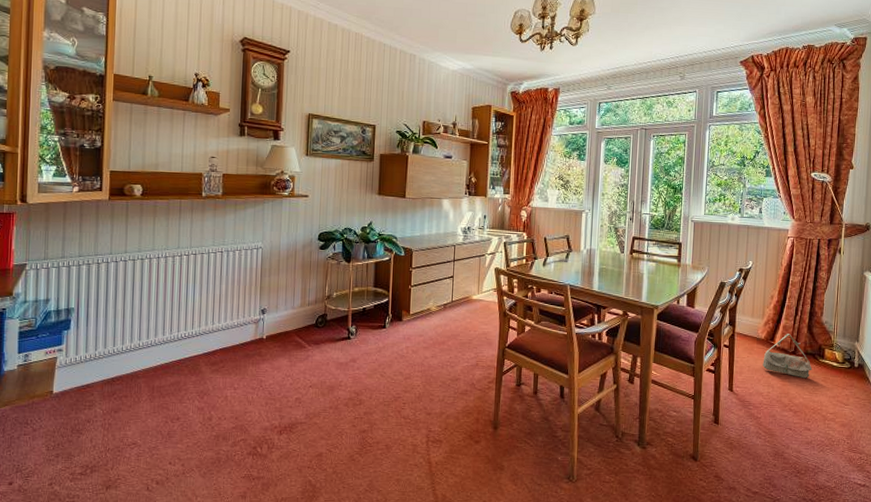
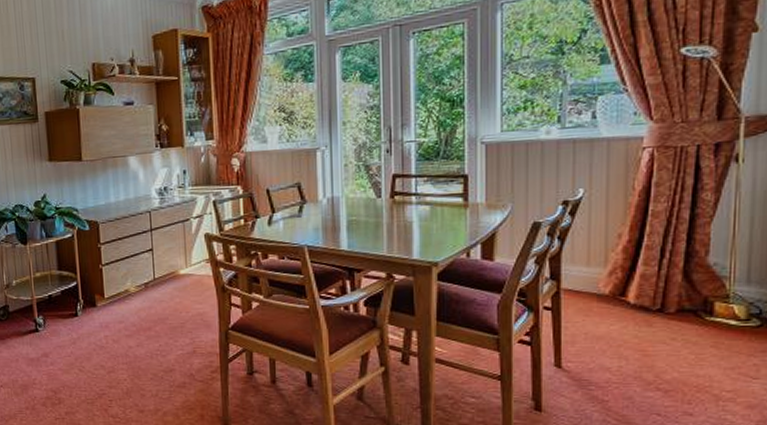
bag: present [762,334,813,379] -> none [608,284,694,345]

